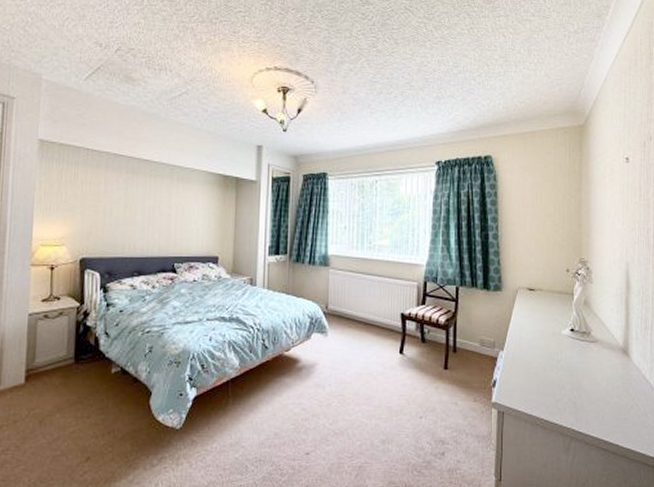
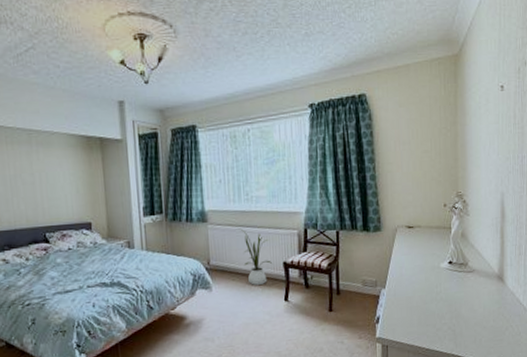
house plant: none [359,275,389,334] -> present [238,228,272,285]

